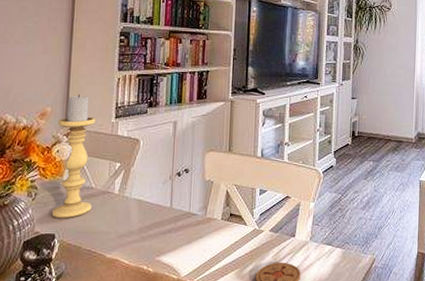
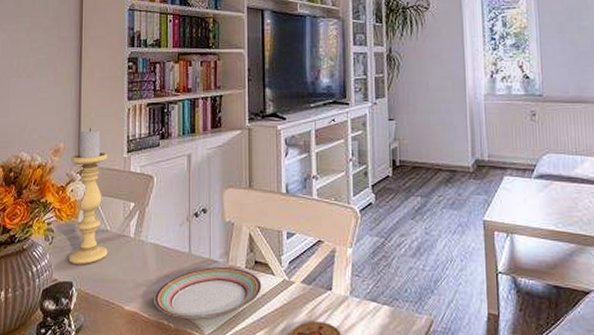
plate: none [135,218,235,263] -> present [154,266,262,319]

